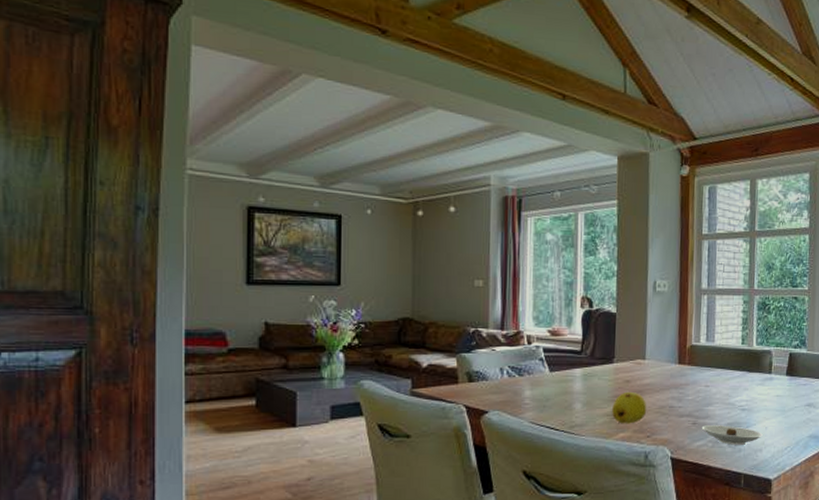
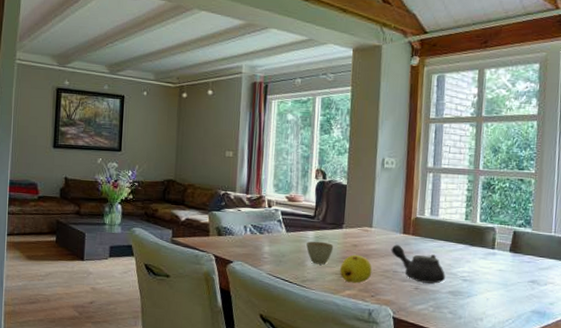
cup: none [573,379,604,406] -> present [306,241,334,265]
teapot: none [666,377,723,417] -> present [391,244,445,284]
saucer: present [701,425,763,445] -> none [423,291,484,313]

